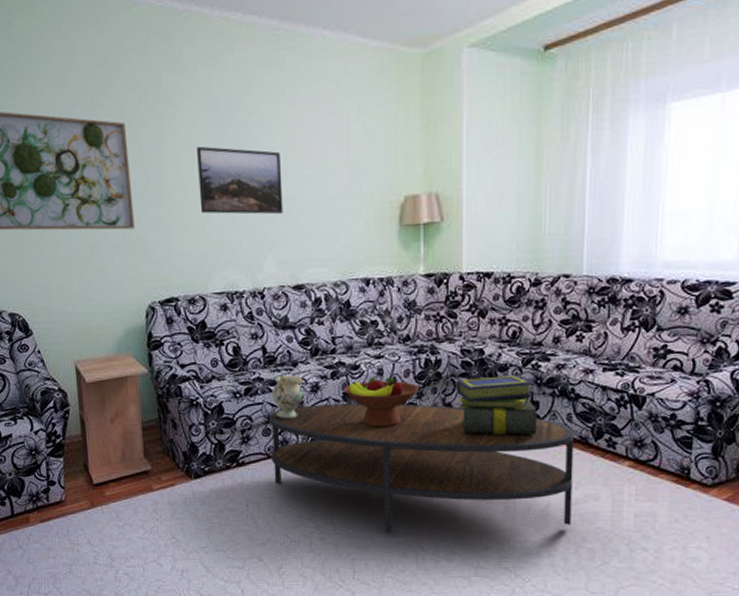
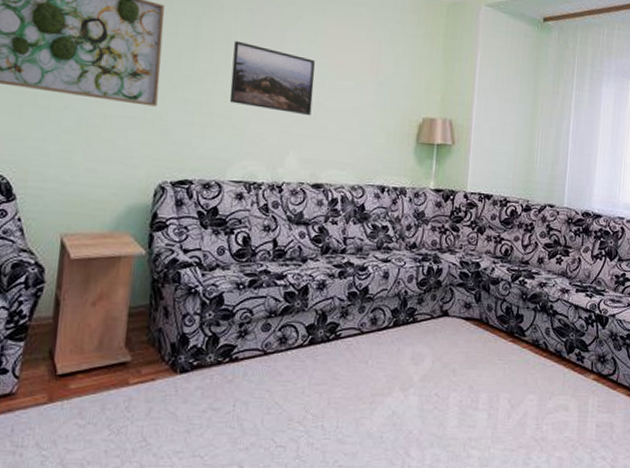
coffee table: present [269,404,574,533] -> none [267,302,551,439]
vase: present [271,375,304,419] -> none [276,269,311,316]
fruit bowl: present [343,377,419,427] -> none [349,280,420,330]
stack of books: present [455,375,537,437] -> none [453,288,522,346]

